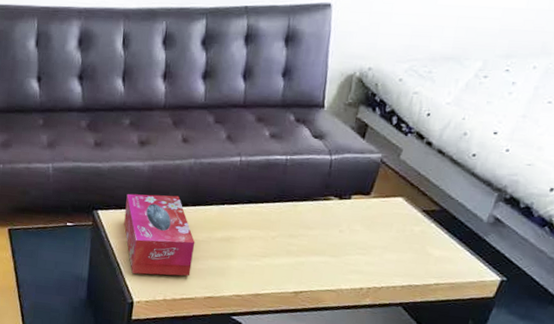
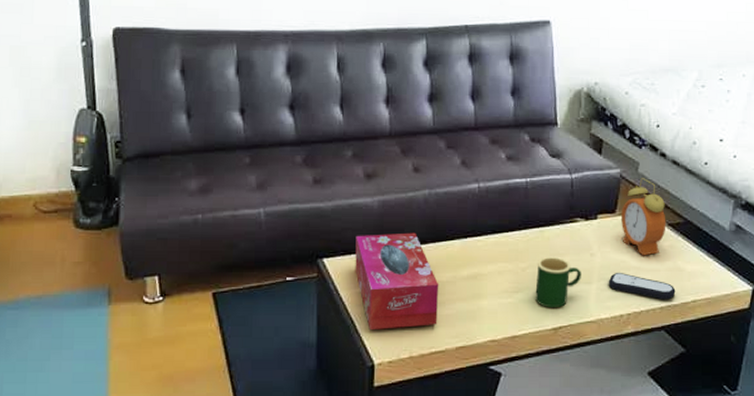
mug: none [281,228,328,275] -> present [535,256,581,308]
remote control: none [352,250,420,280] -> present [608,273,676,300]
alarm clock: none [373,164,423,238] -> present [621,178,666,256]

